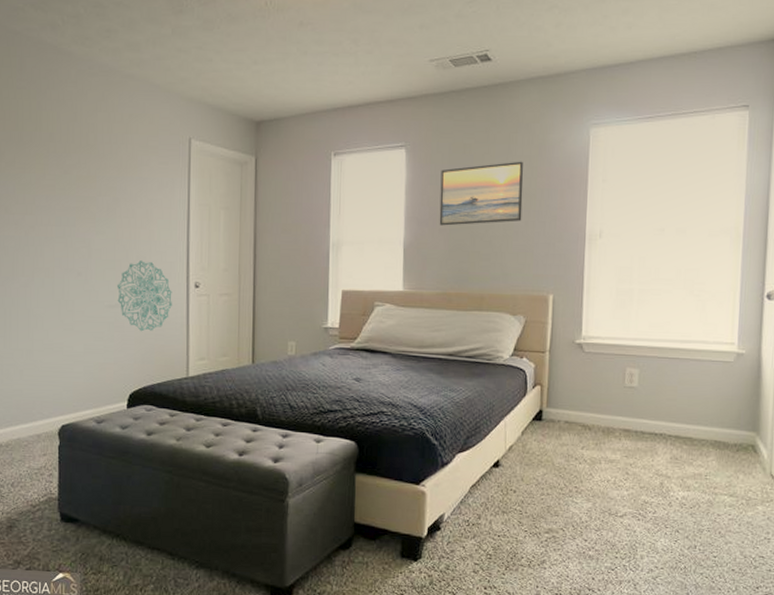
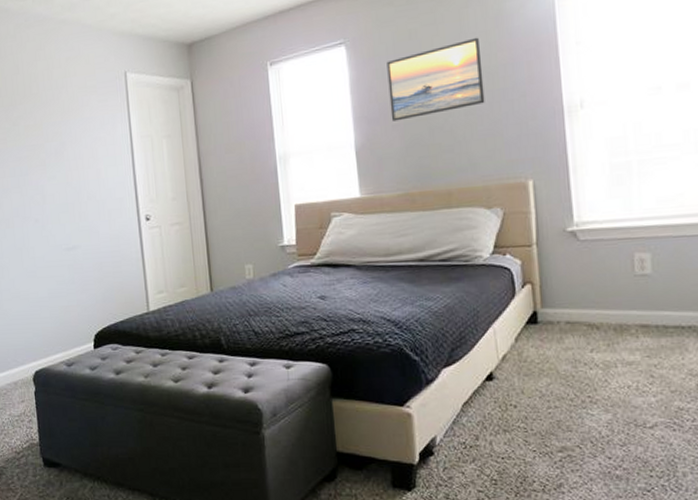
wall decoration: present [117,261,172,332] -> none [73,200,126,271]

